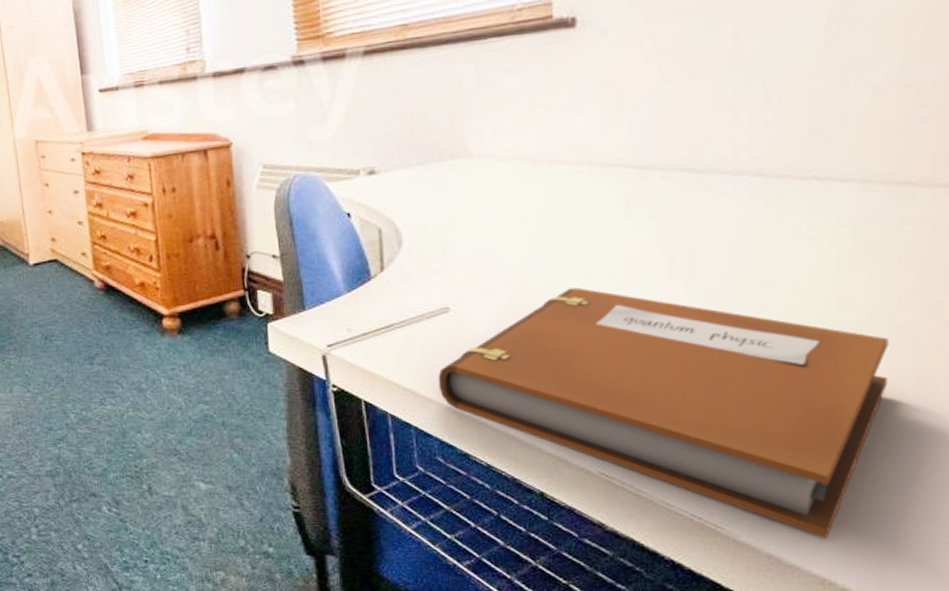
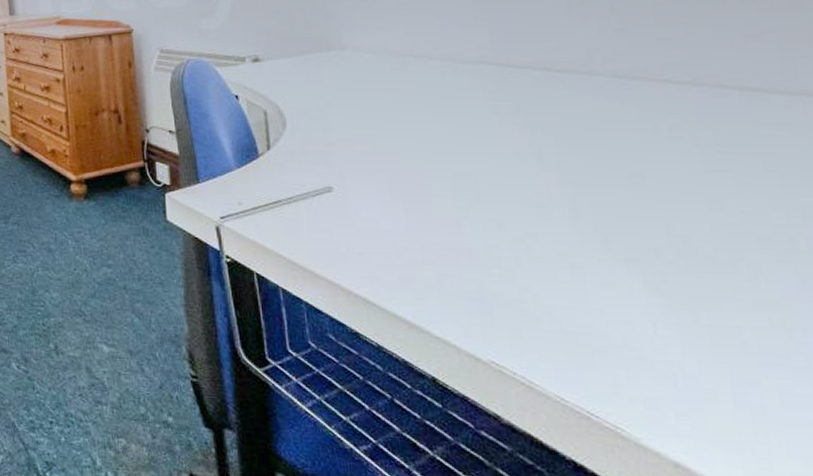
notebook: present [438,287,889,538] -> none [325,174,773,449]

